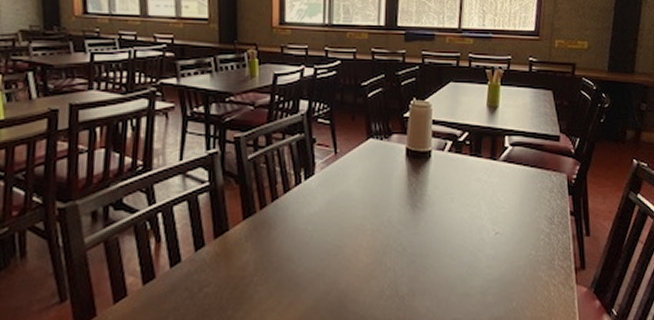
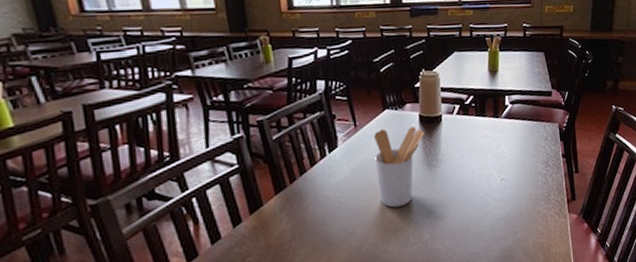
utensil holder: none [354,159,410,251] -> present [374,126,424,208]

